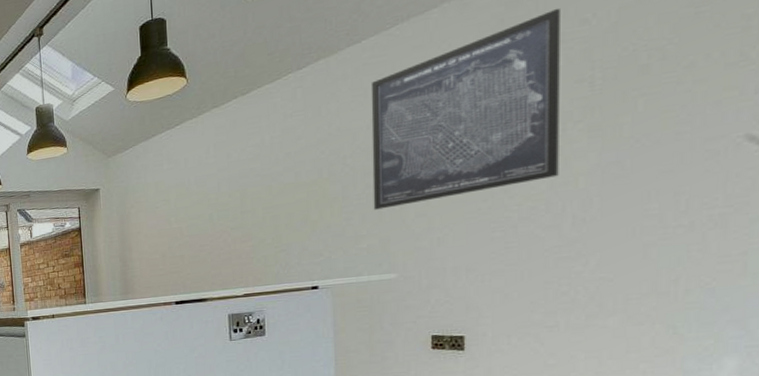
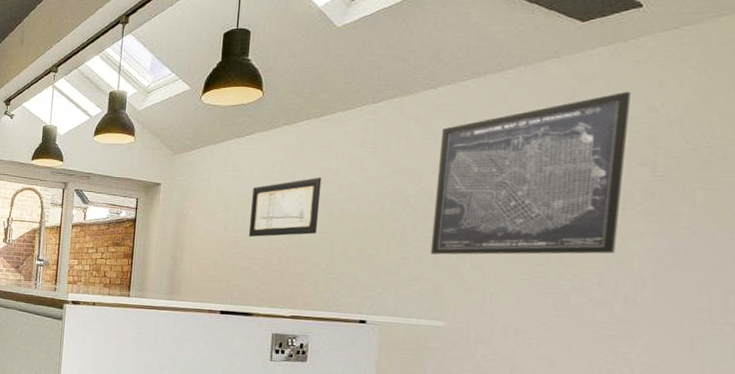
wall art: none [190,153,259,226] -> present [249,177,322,238]

